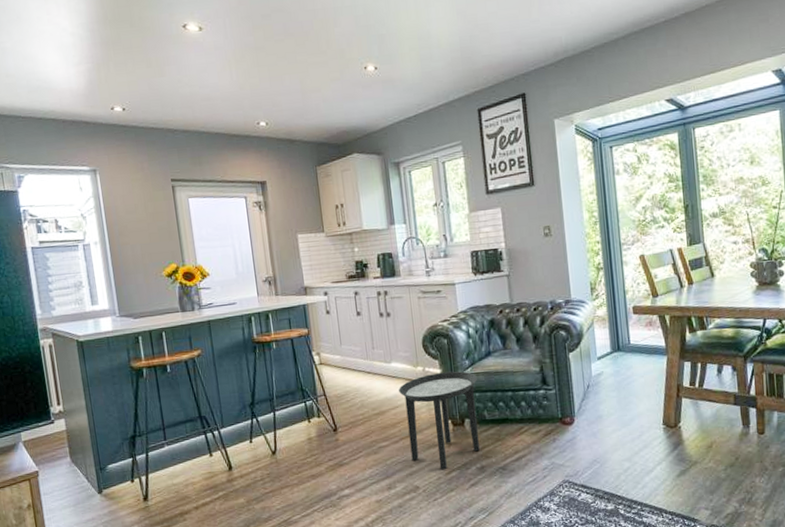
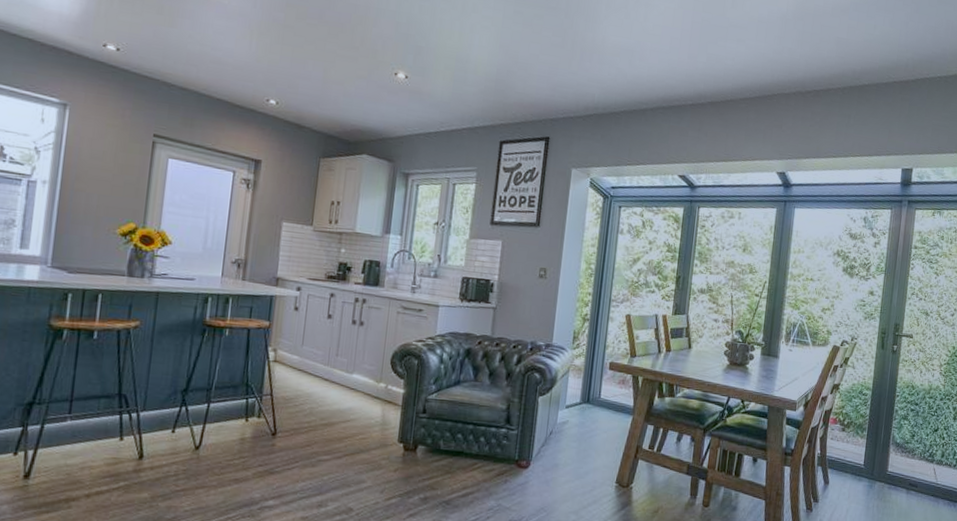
side table: present [399,371,480,470] -> none [351,392,441,495]

